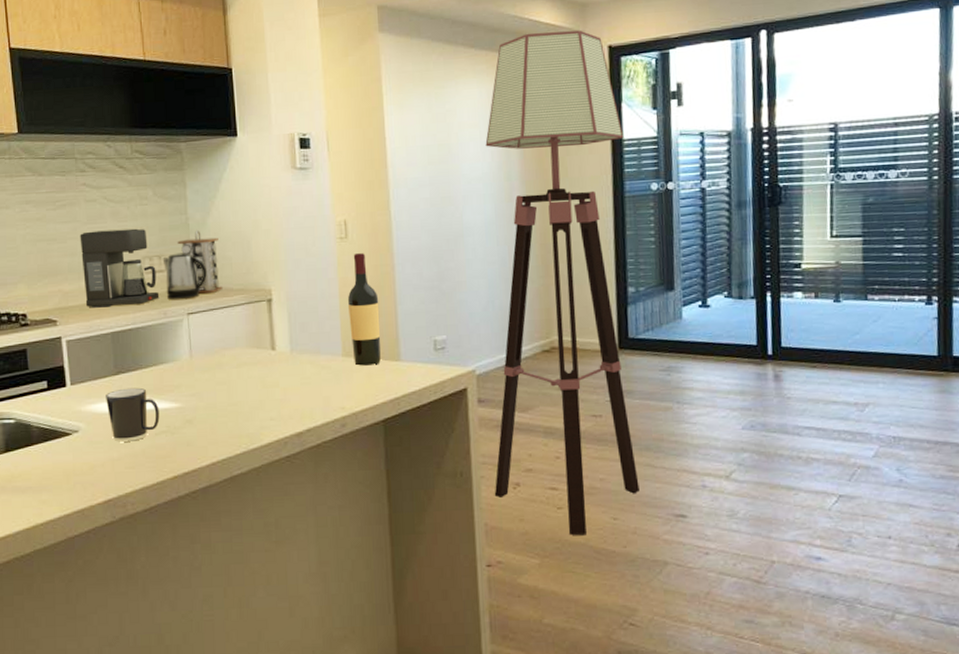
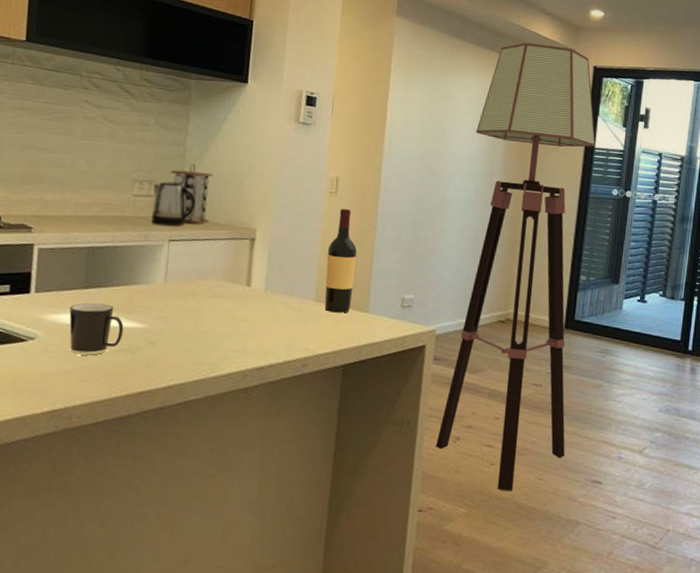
coffee maker: present [80,228,160,307] -> none [65,147,145,225]

